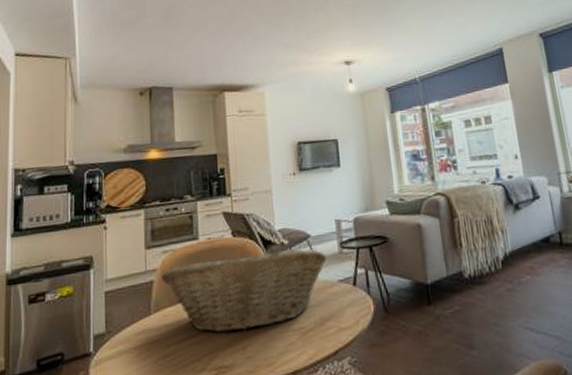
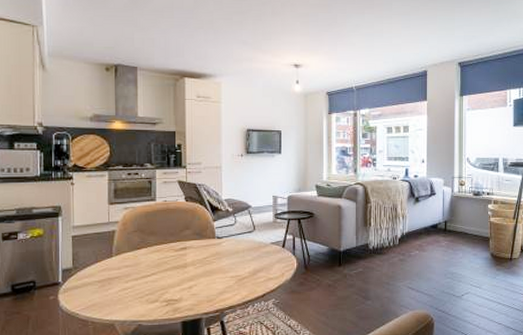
fruit basket: present [161,248,327,333] -> none [122,213,263,275]

